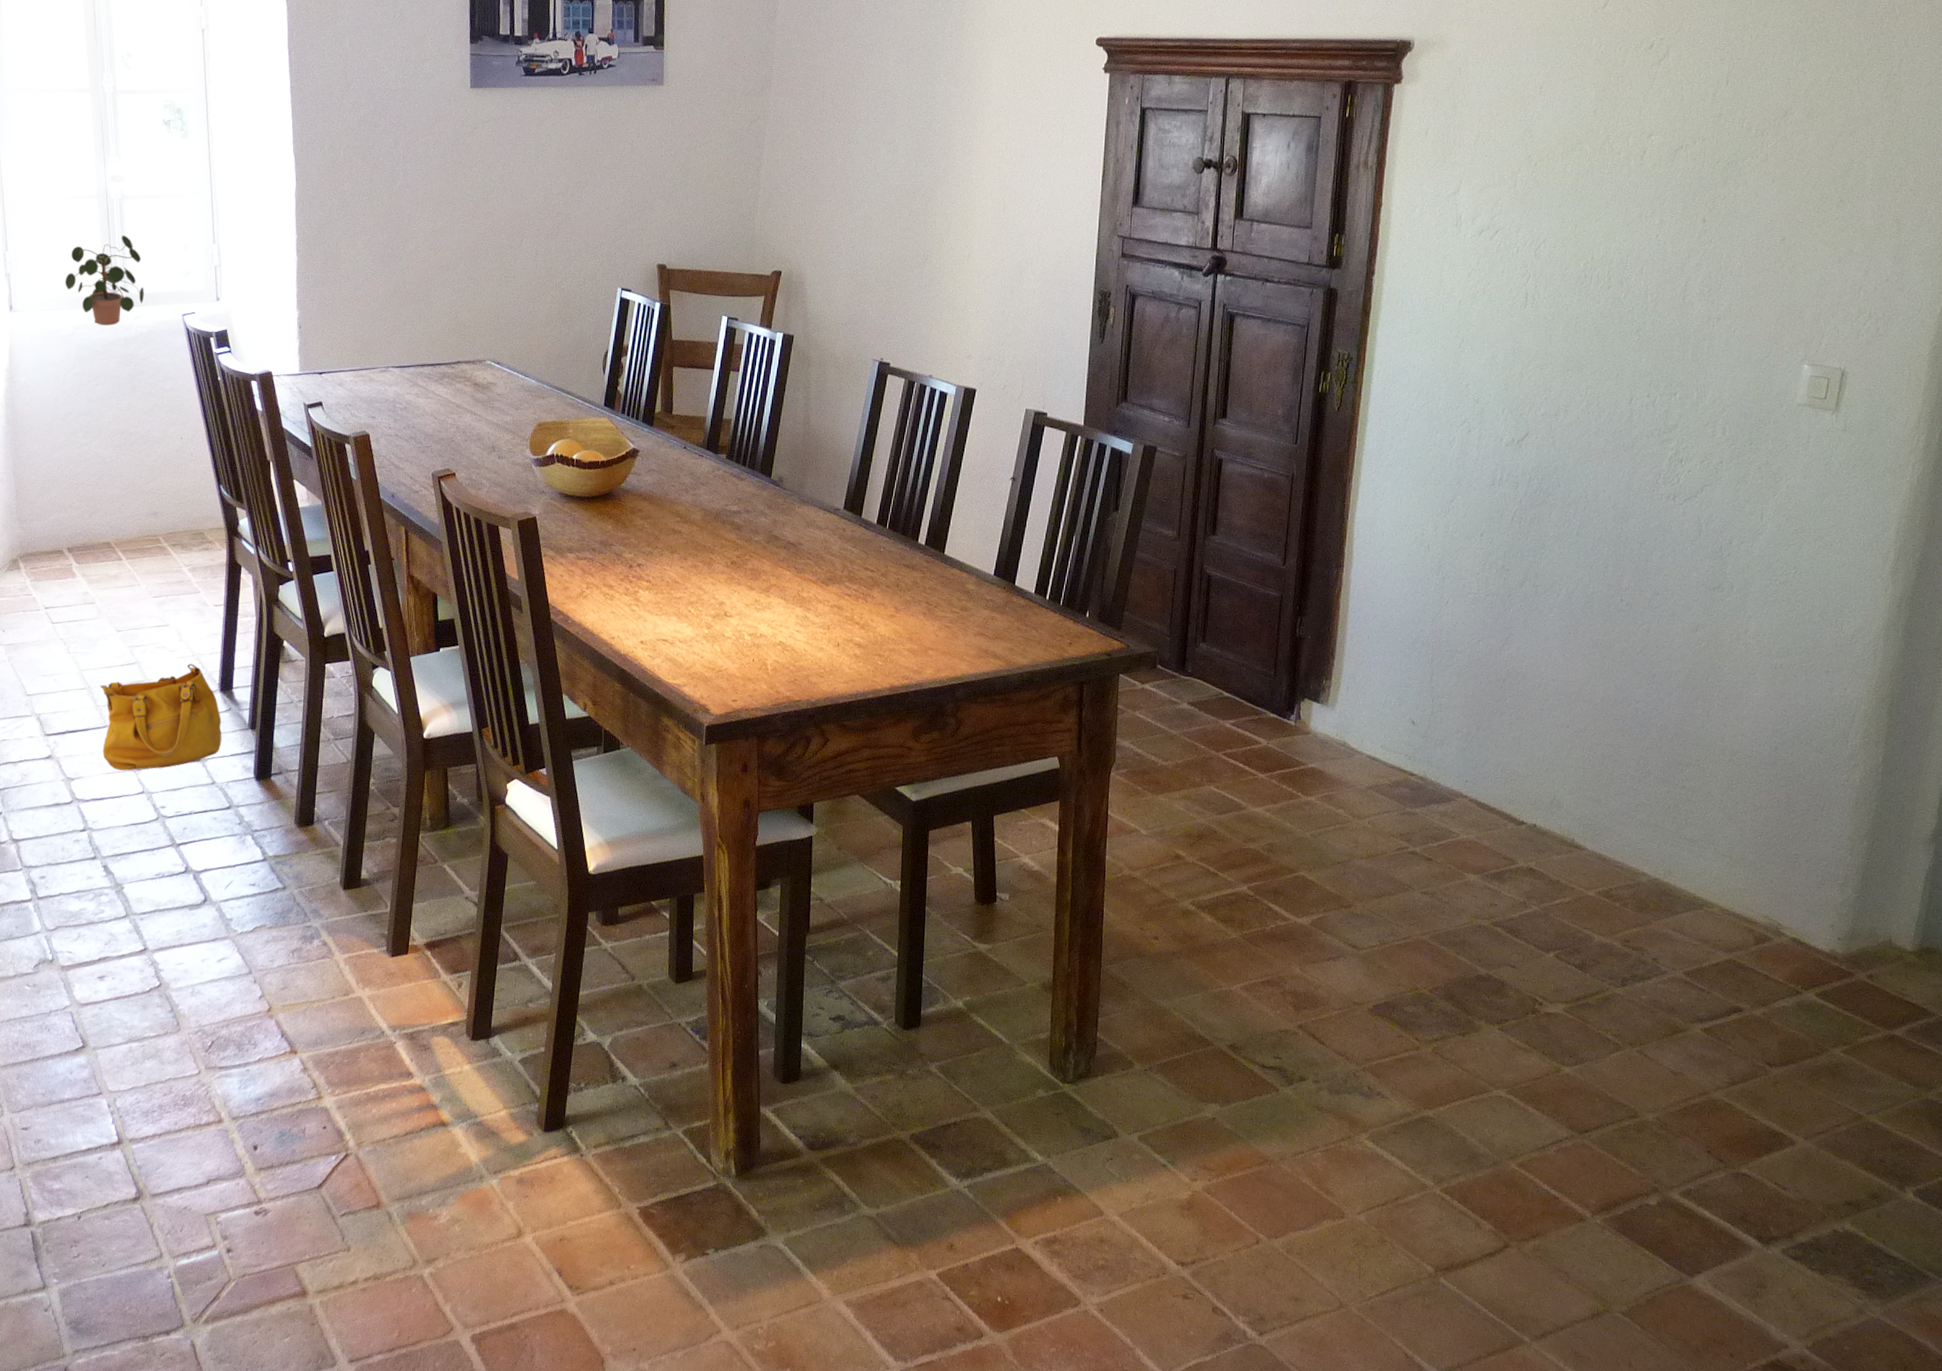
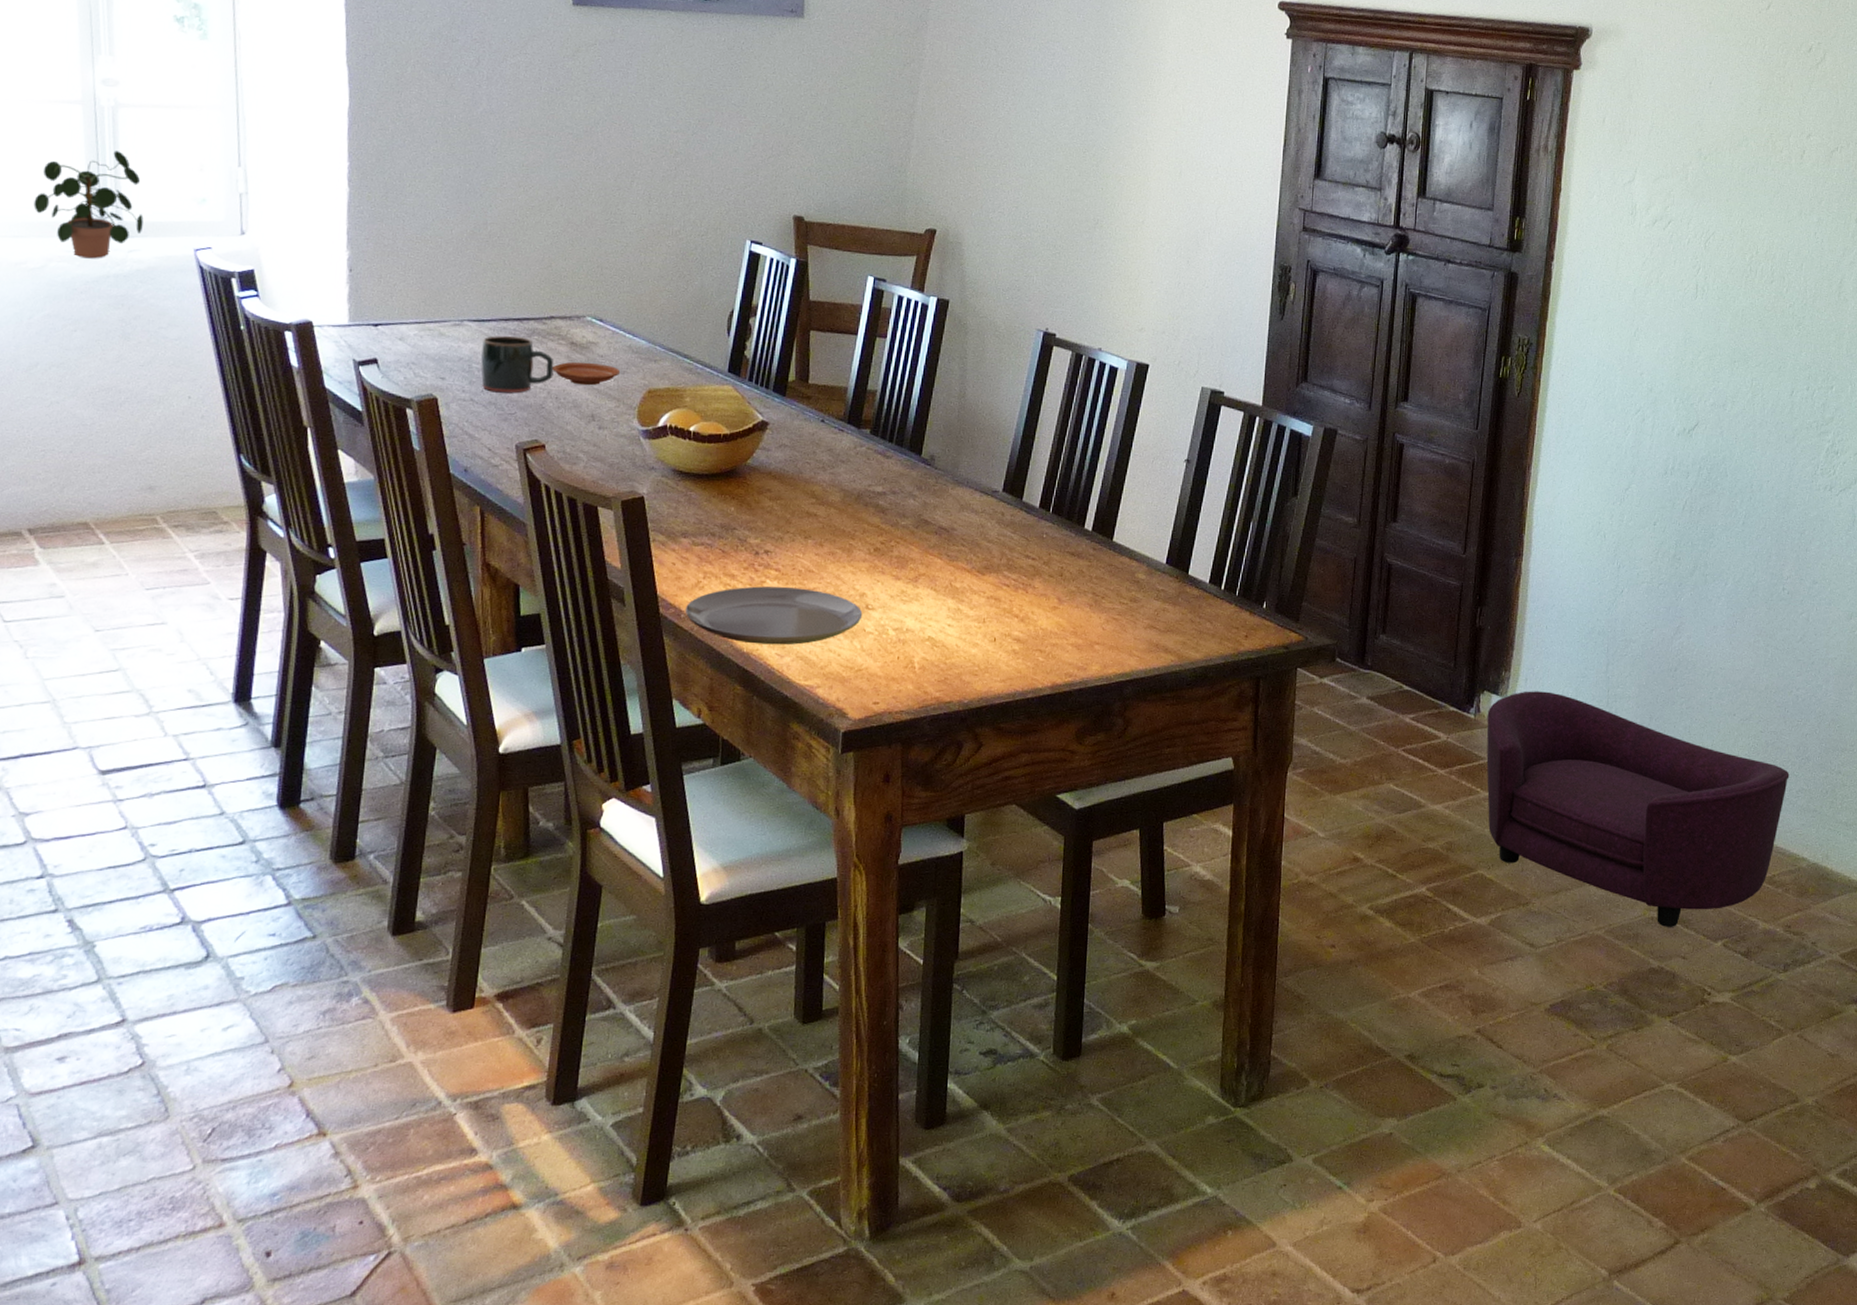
handbag: present [99,663,222,771] -> none [68,669,236,802]
mug: none [403,379,461,428] -> present [481,336,554,393]
plate: none [460,400,515,421] -> present [552,362,621,386]
plate: none [571,595,722,648] -> present [684,586,863,645]
dog bed: none [1307,699,1628,936] -> present [1486,691,1790,927]

